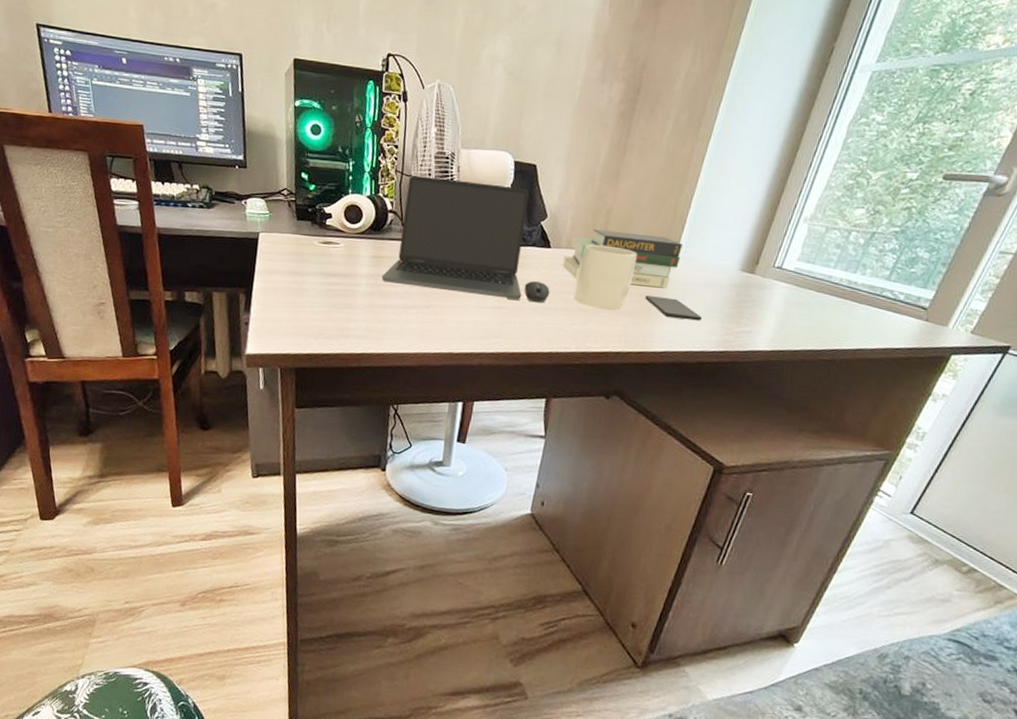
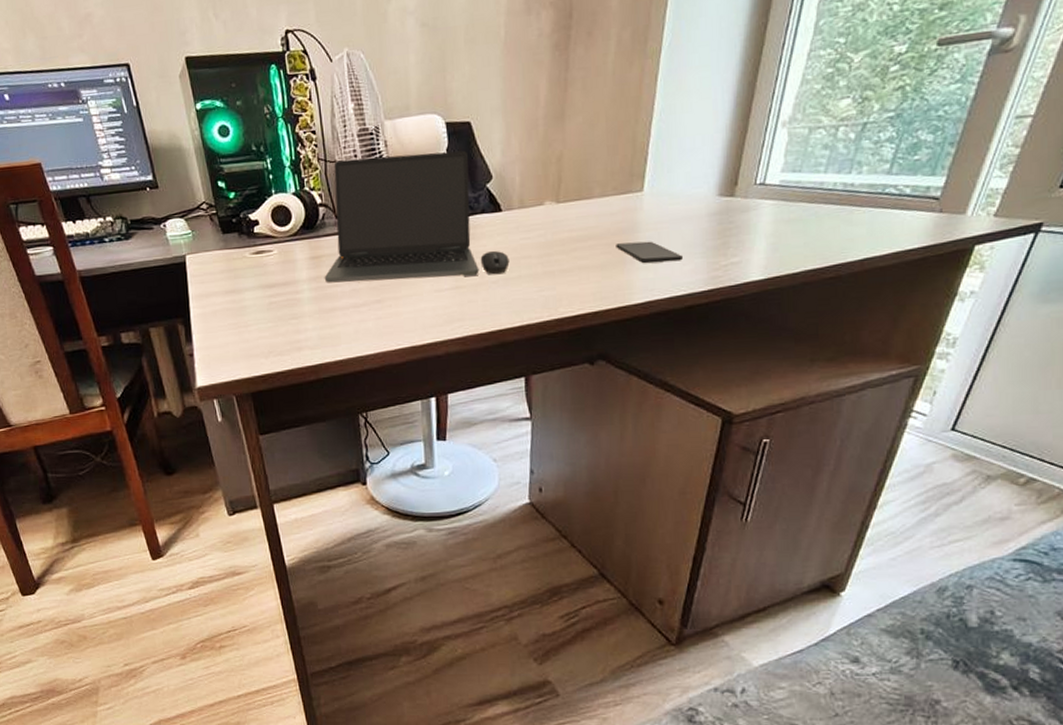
books: present [562,229,682,289] -> none [517,174,649,240]
mug: present [573,244,637,310] -> none [535,196,600,268]

